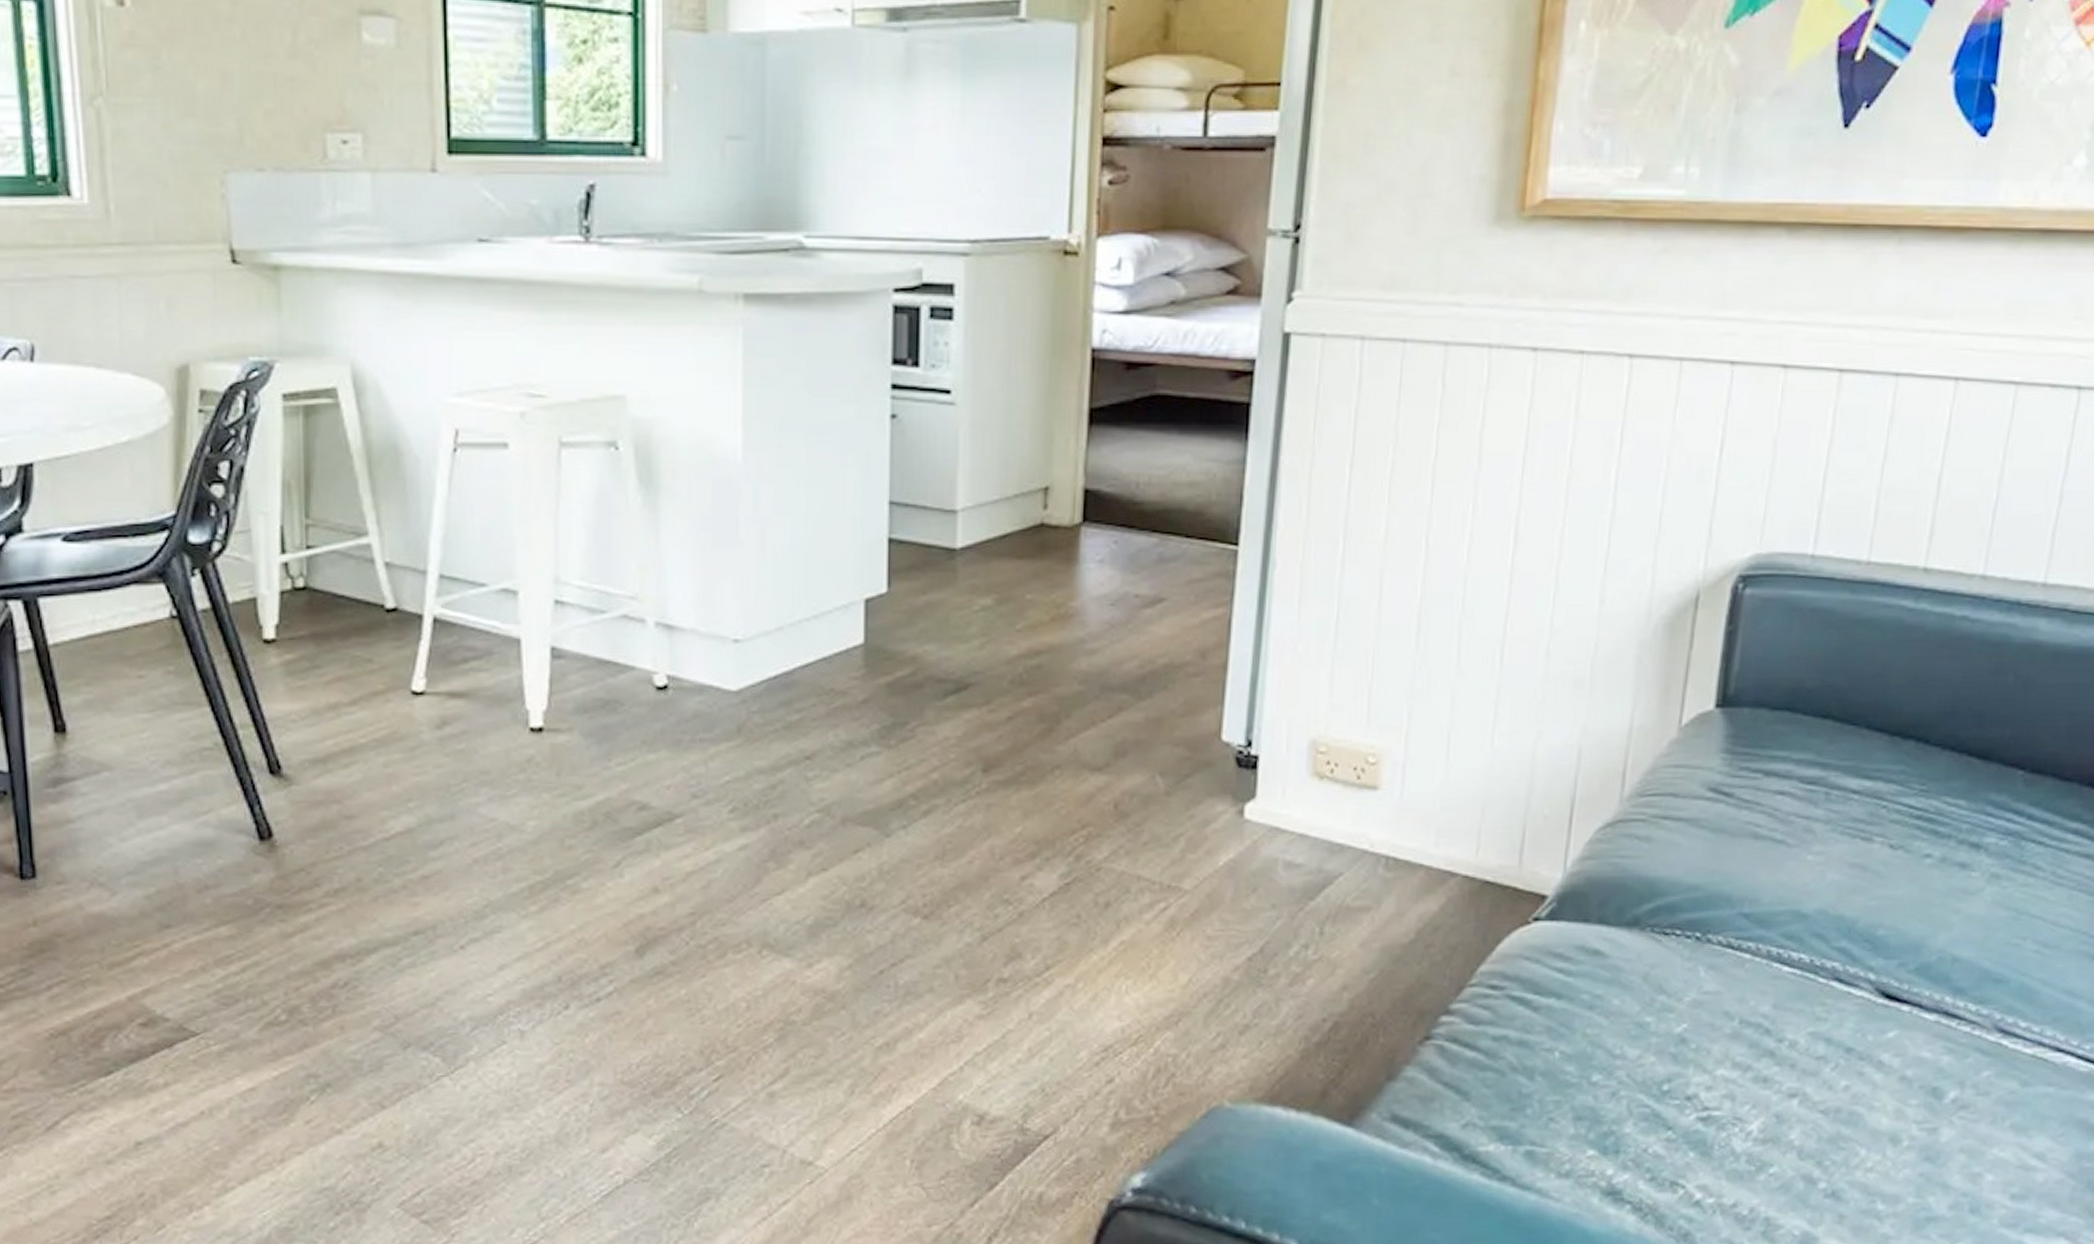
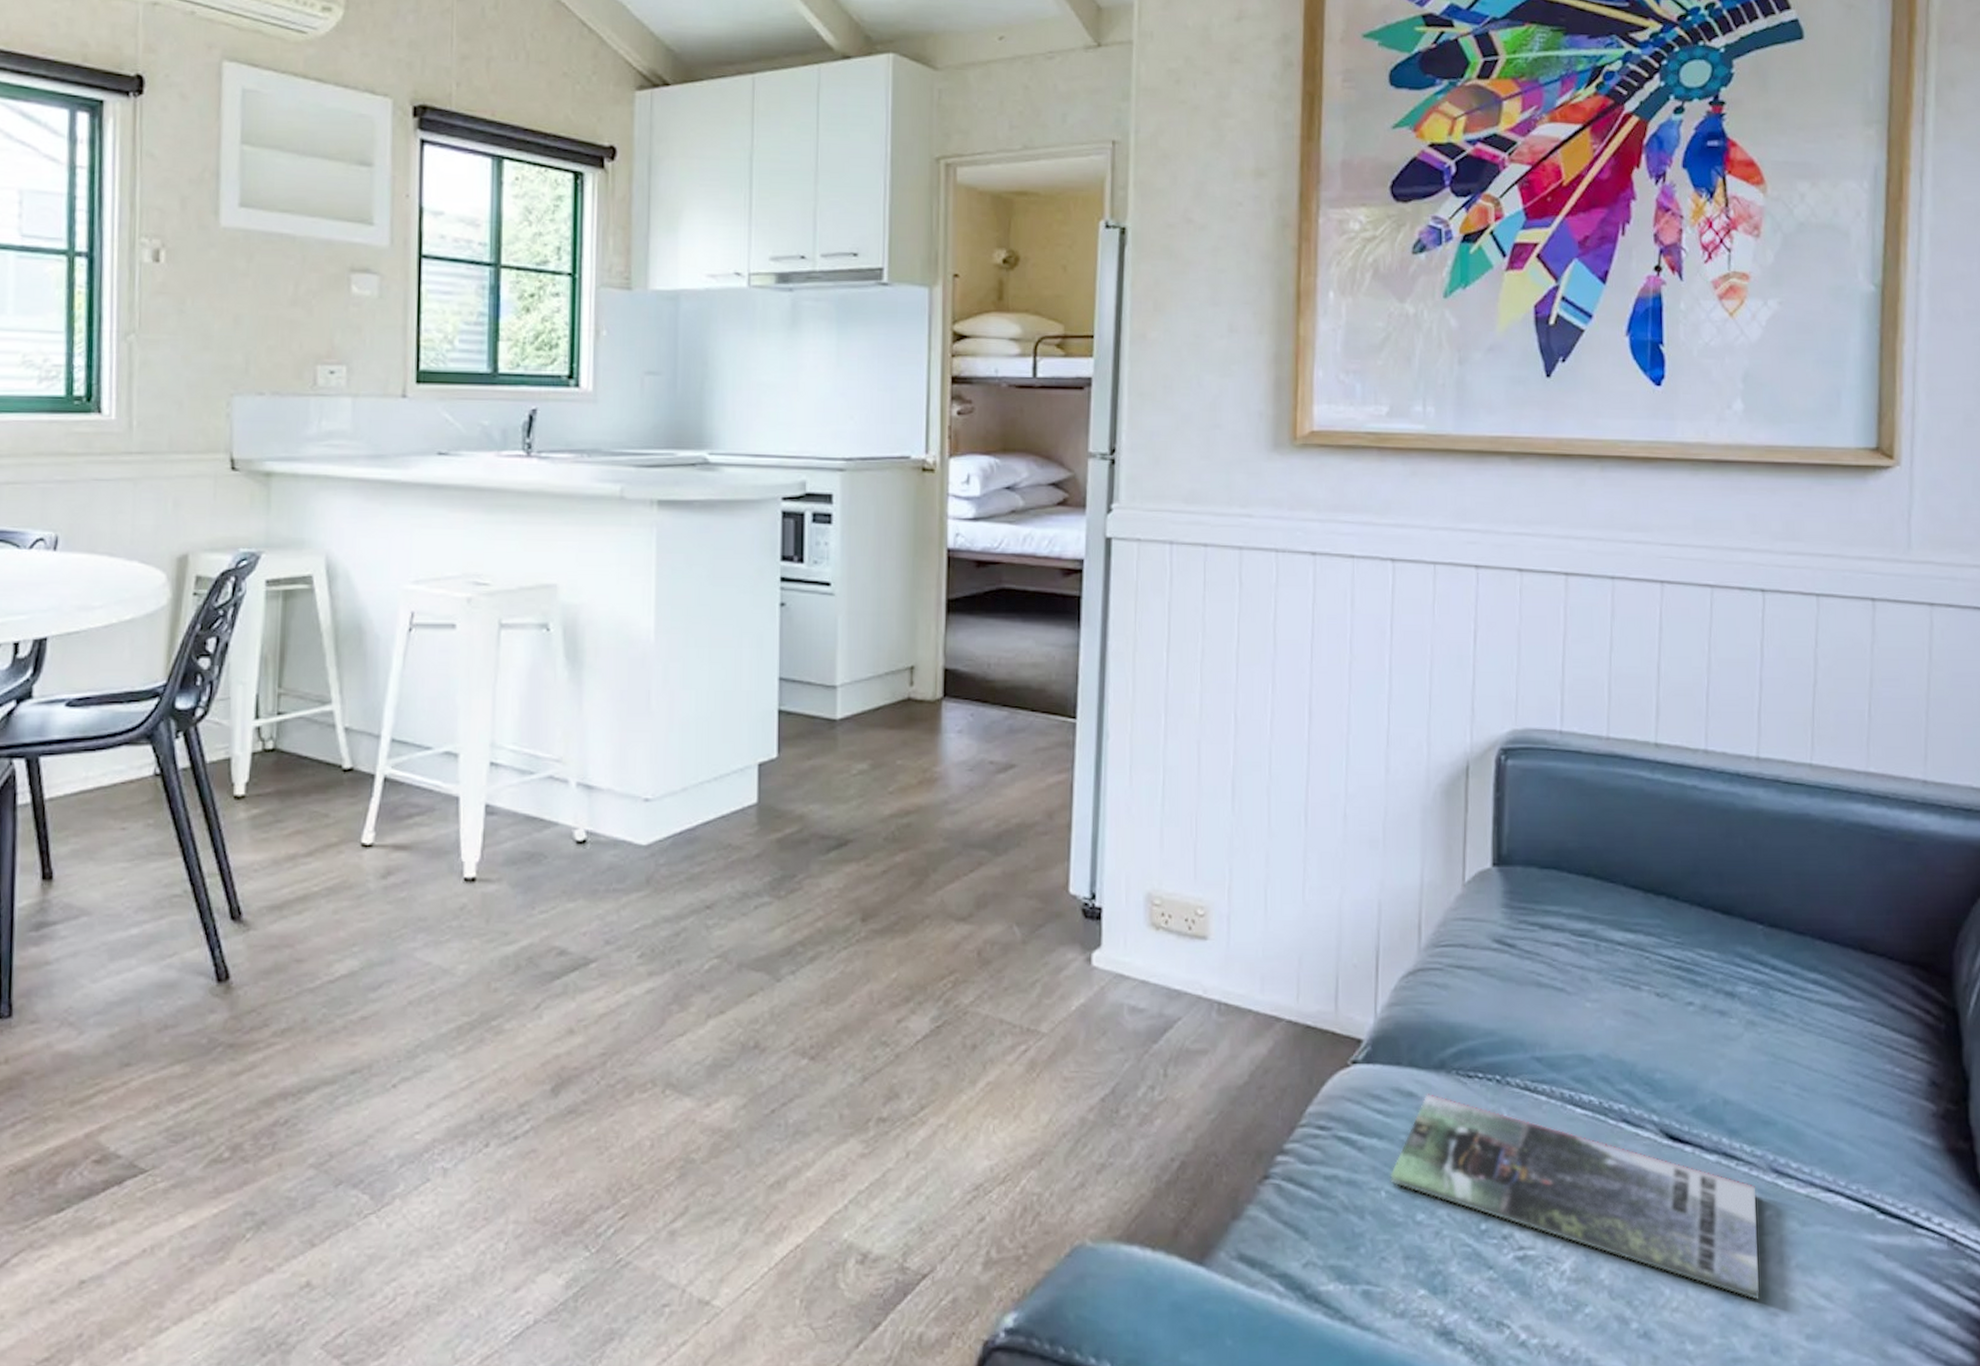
magazine: none [1565,952,1976,1160] -> present [1390,1094,1760,1300]

